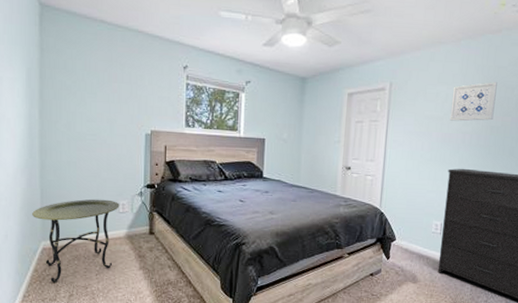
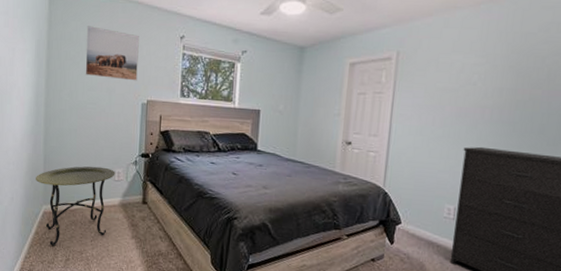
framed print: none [83,54,140,111] -> present [85,26,139,81]
wall art: present [449,82,497,121] -> none [466,50,525,94]

